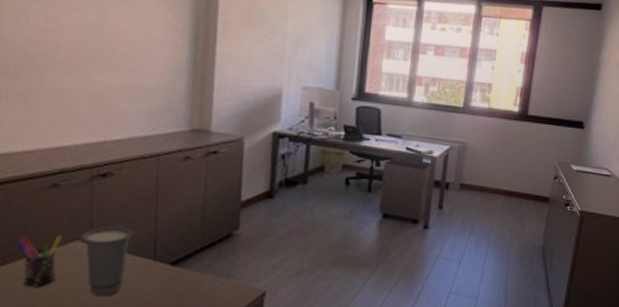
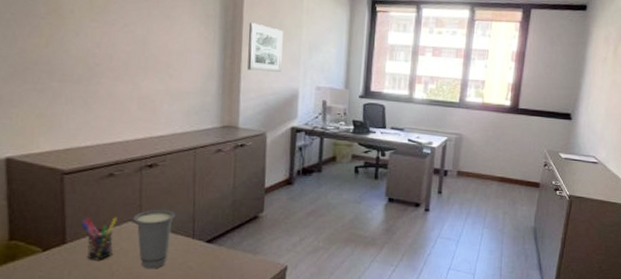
wall art: none [223,11,265,70] -> present [247,23,283,73]

